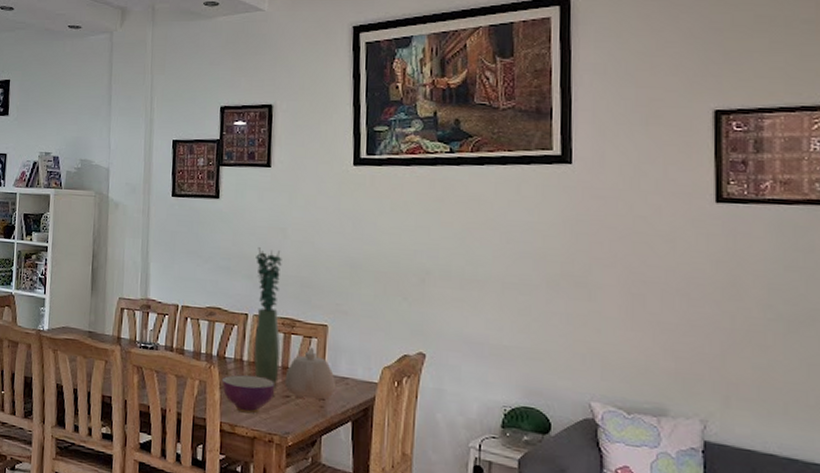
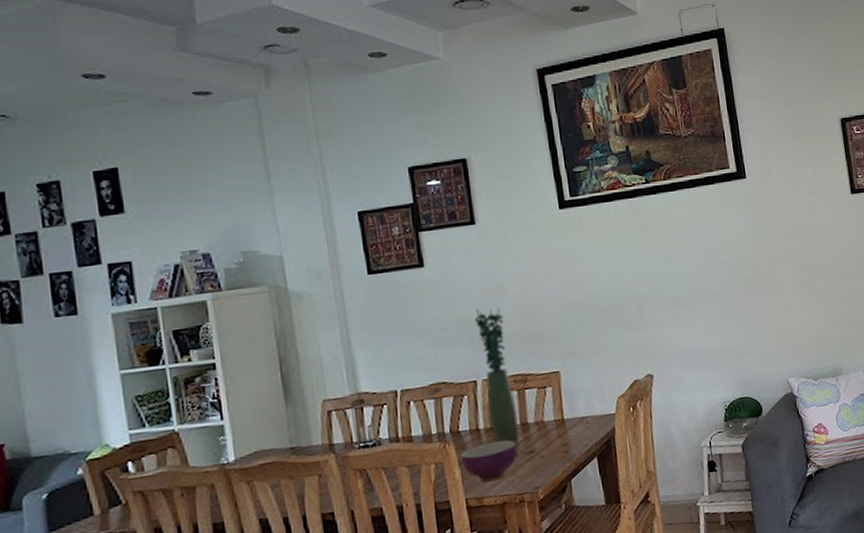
teapot: present [284,347,337,400] -> none [525,397,578,451]

